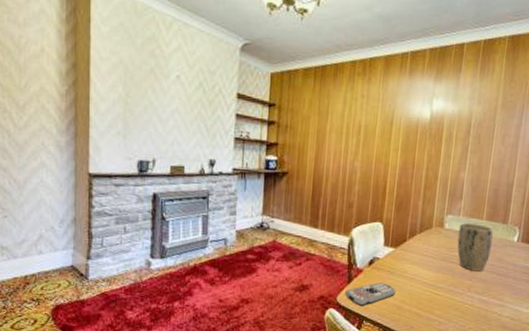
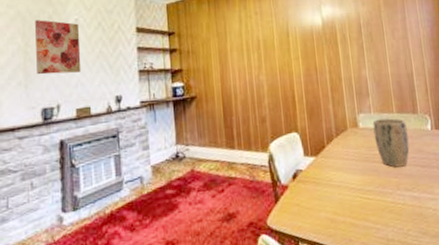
wall art: none [136,71,181,130] -> present [35,20,82,75]
remote control: present [345,283,396,307] -> none [275,196,326,227]

